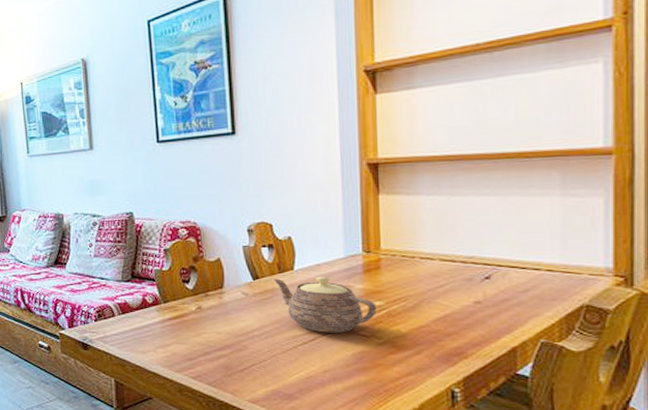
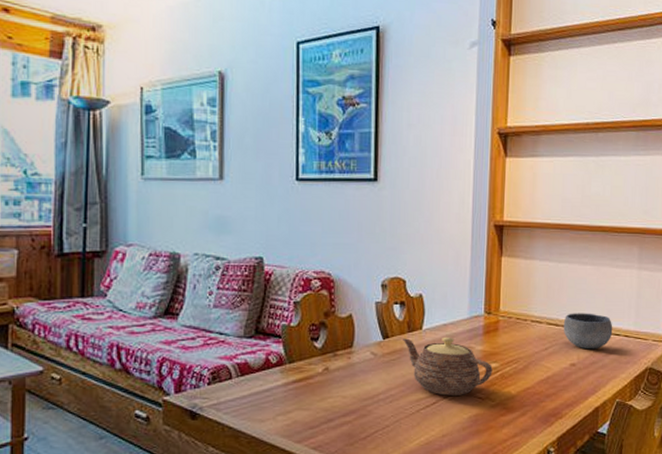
bowl: none [461,247,530,286] -> present [563,313,613,350]

